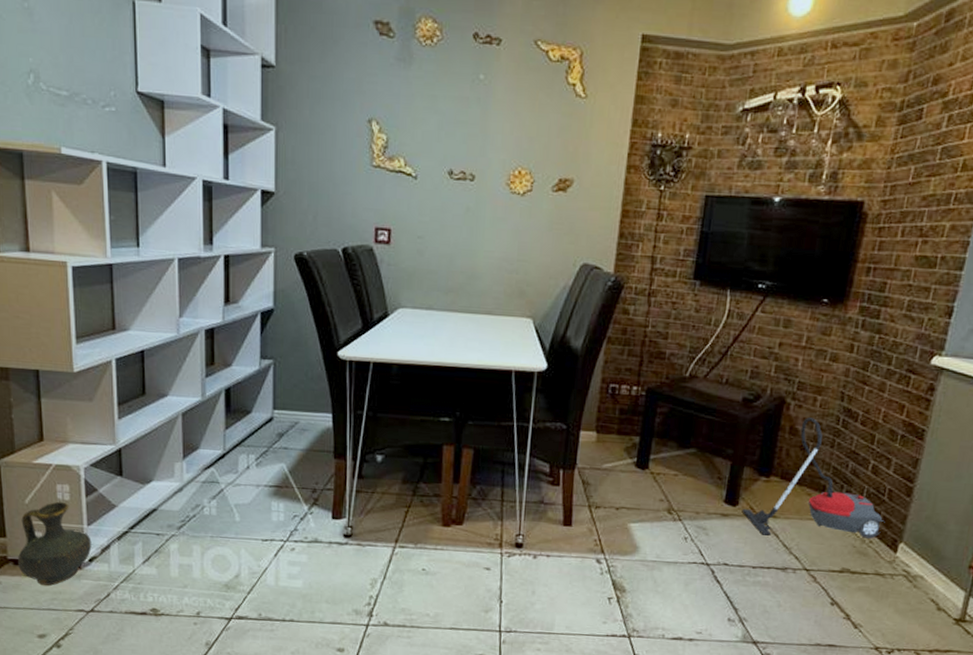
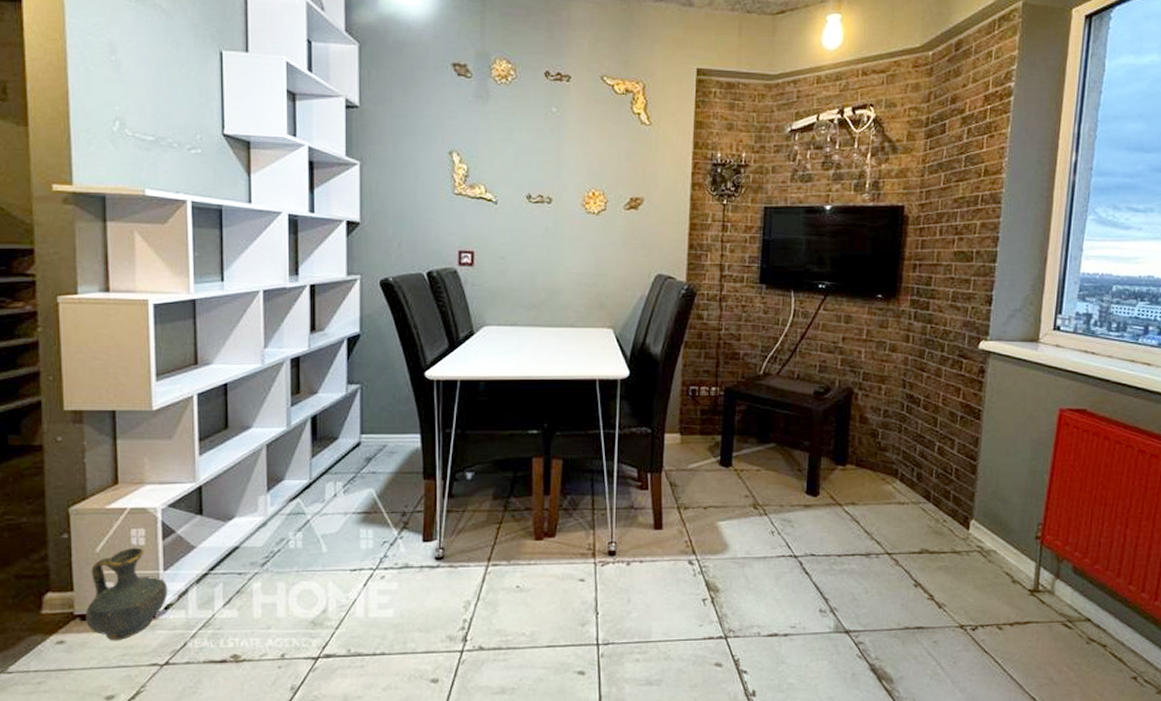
vacuum cleaner: present [742,417,885,539] -> none [823,406,955,523]

